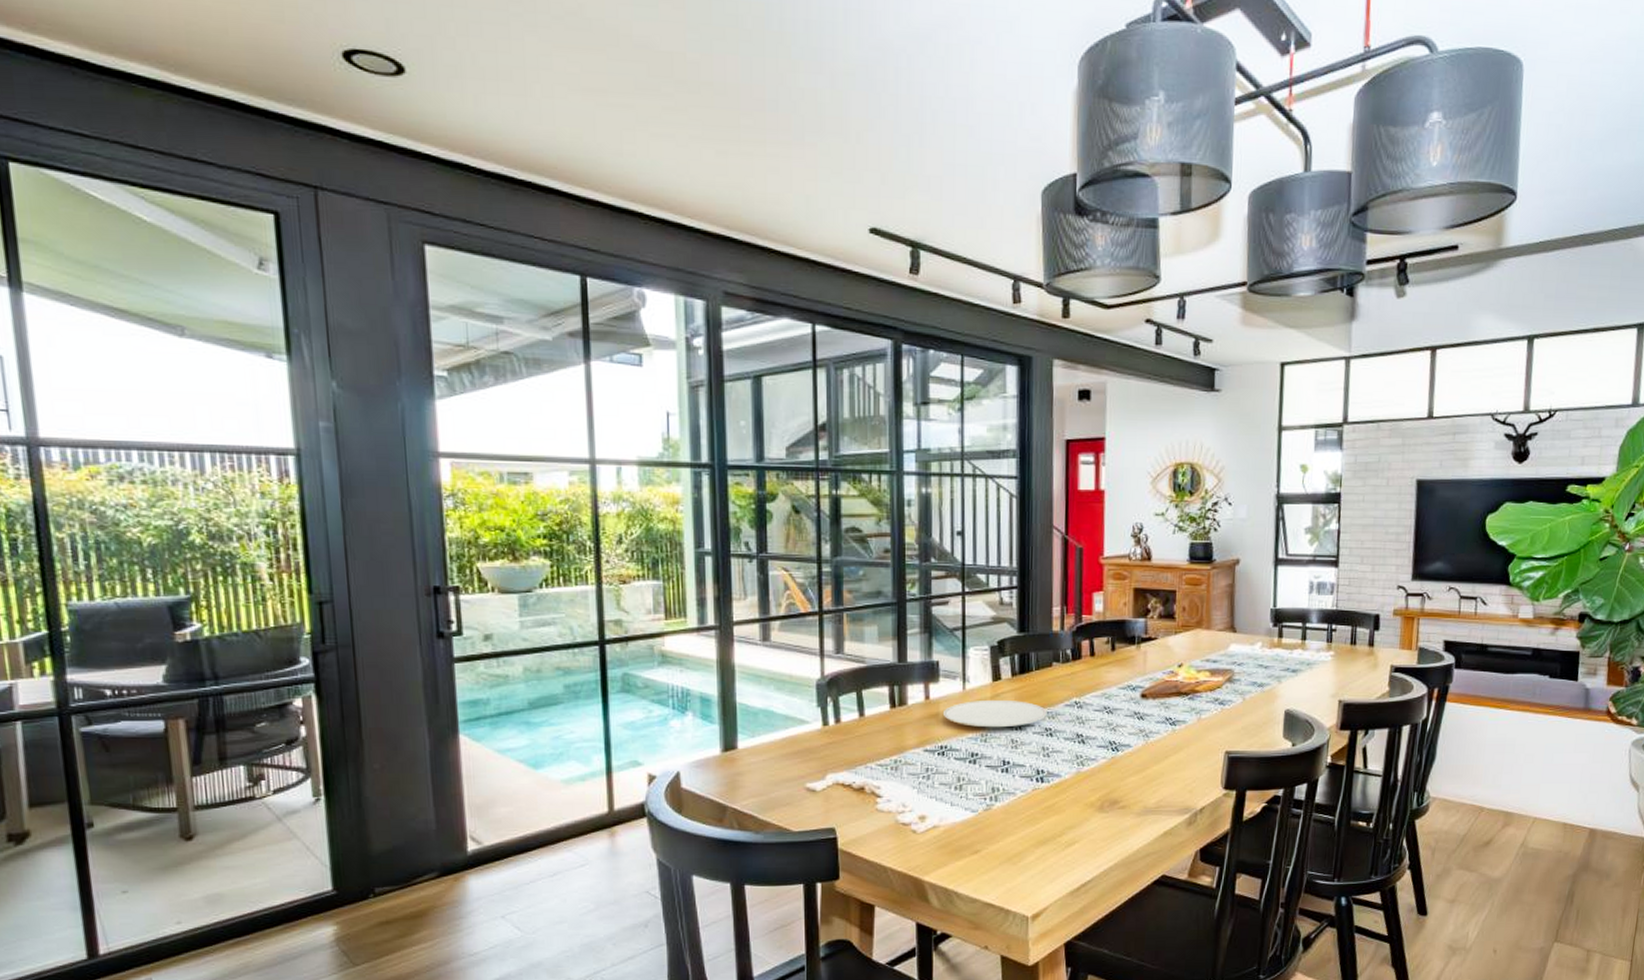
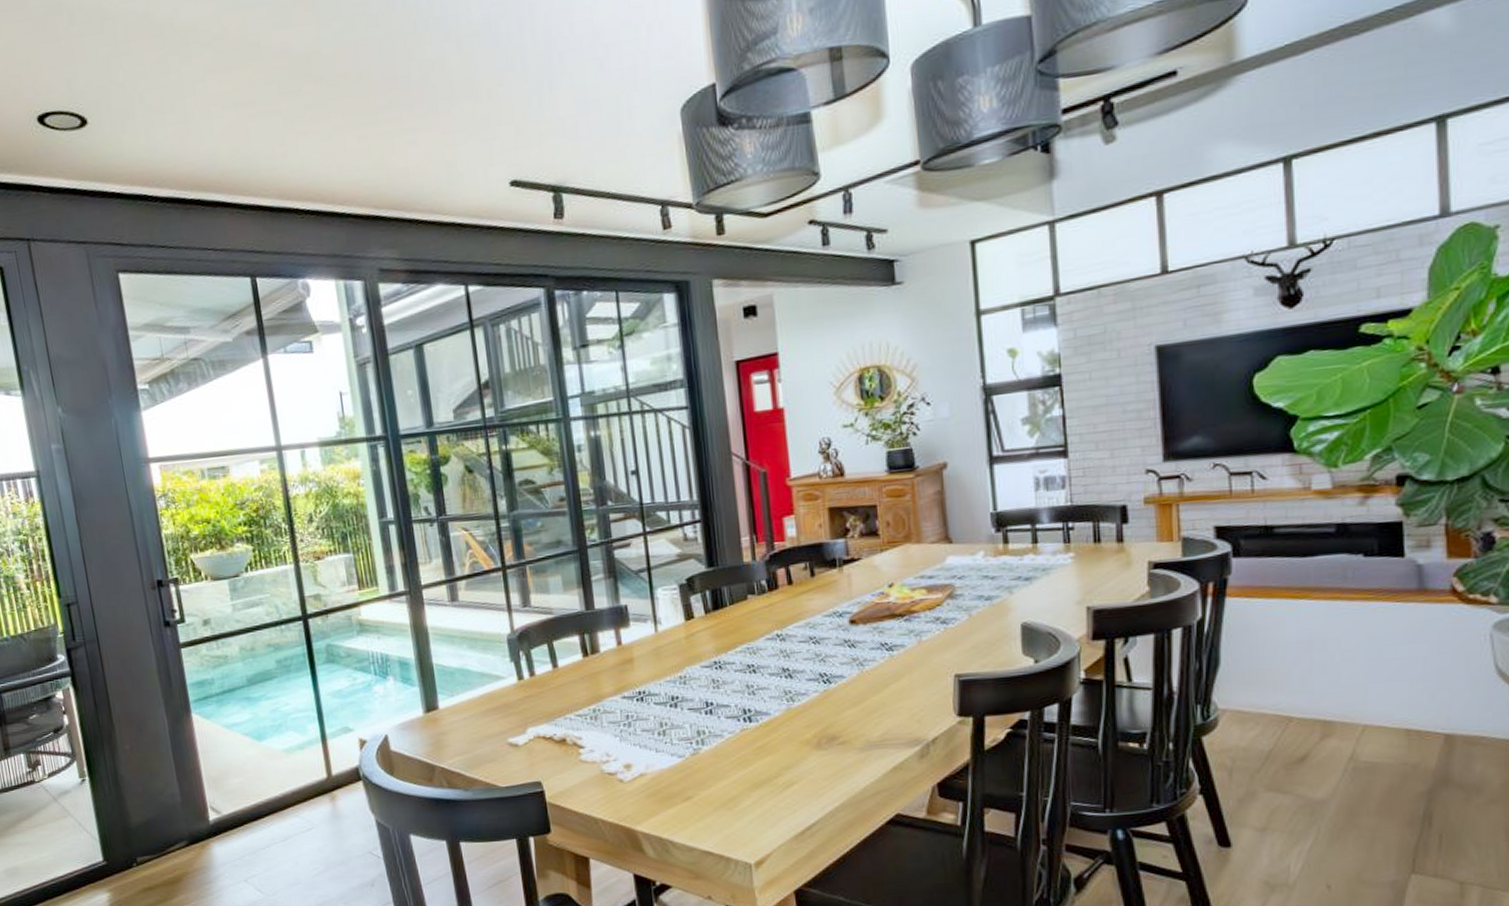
plate: present [944,699,1047,728] -> none [638,638,748,670]

